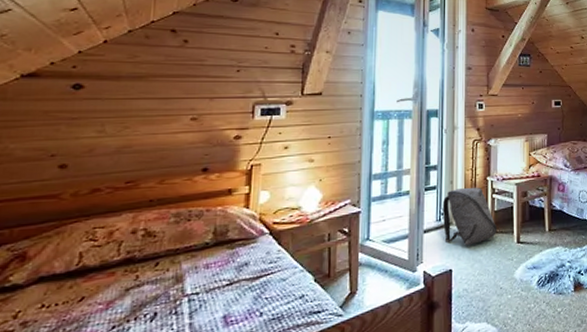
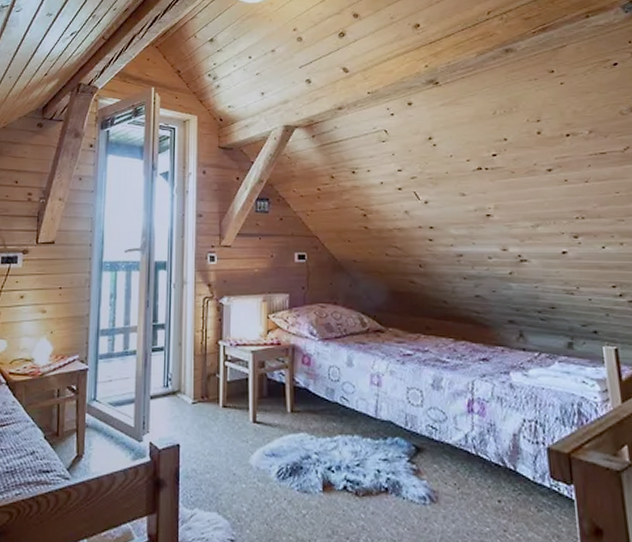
backpack: present [442,187,498,246] -> none [170,351,230,419]

